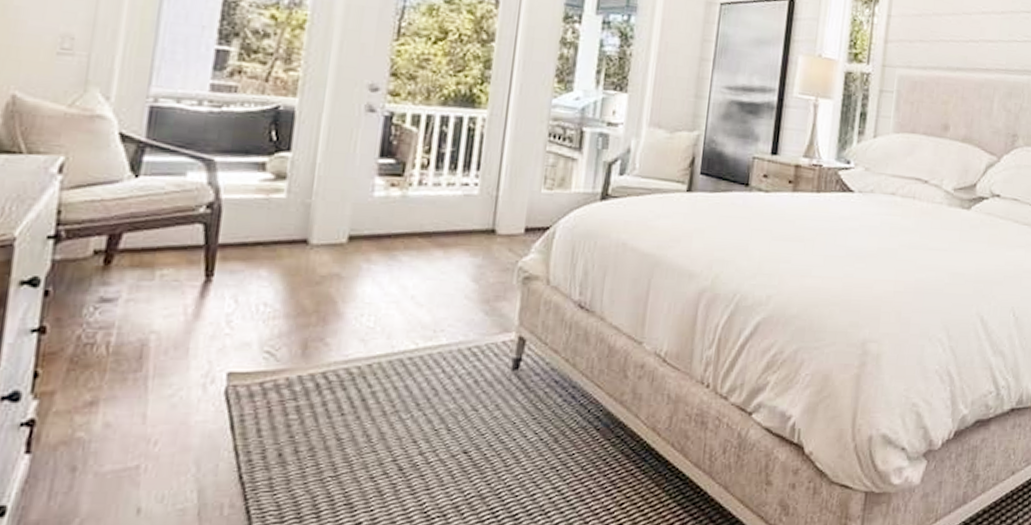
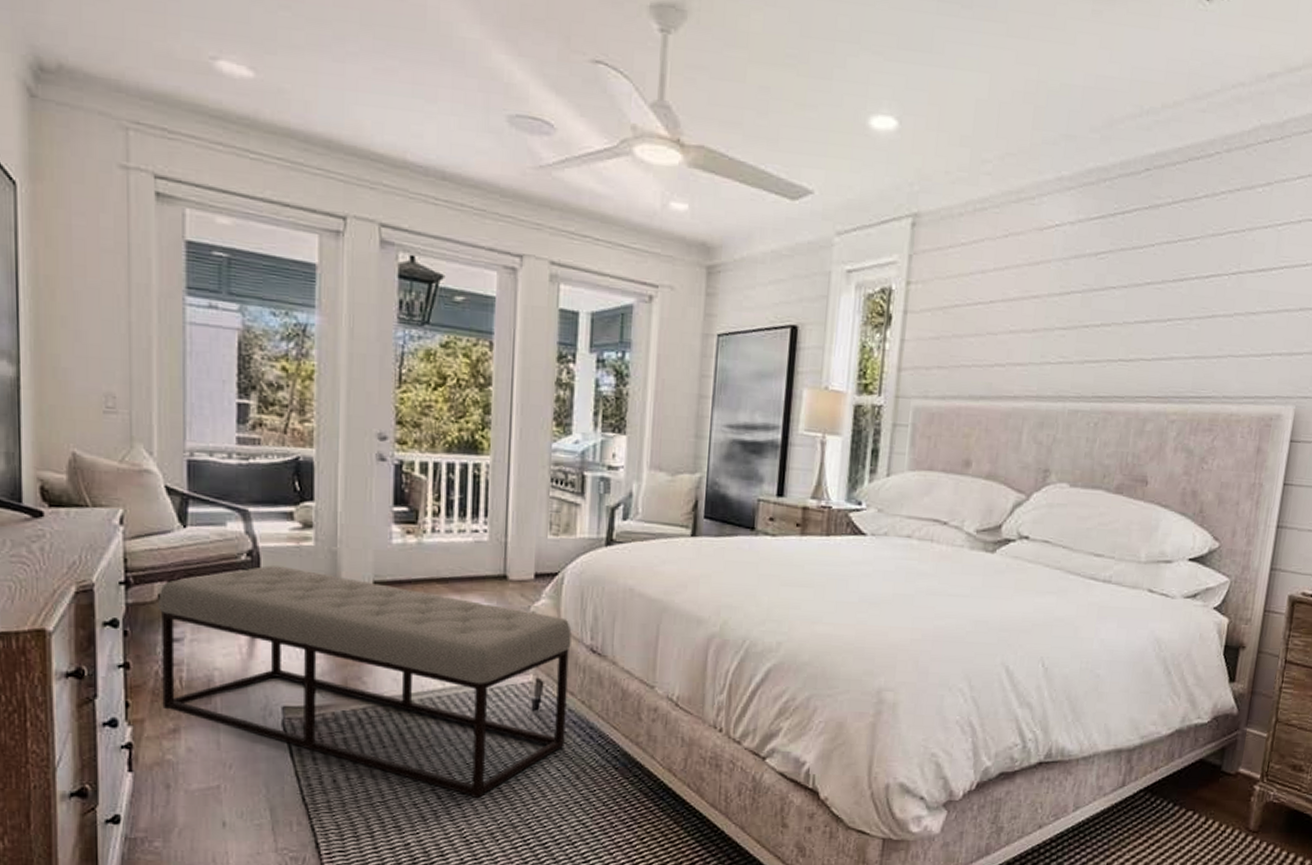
bench: none [80,218,560,469] -> present [158,565,572,799]

